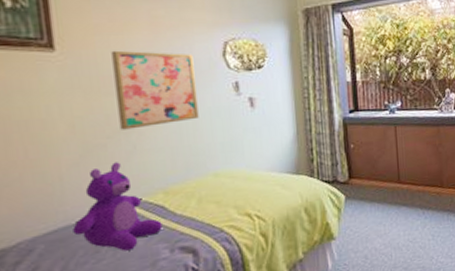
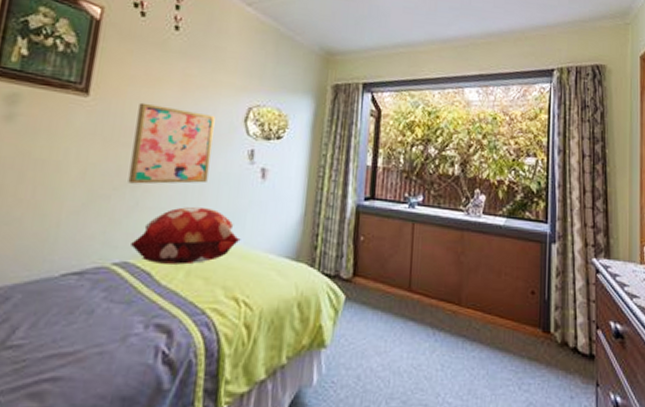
teddy bear: present [73,162,163,251] -> none [53,216,144,318]
decorative pillow: none [138,141,242,197] -> present [131,207,241,265]

